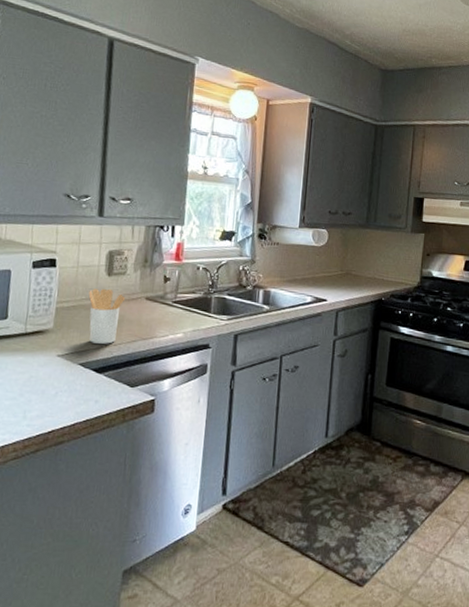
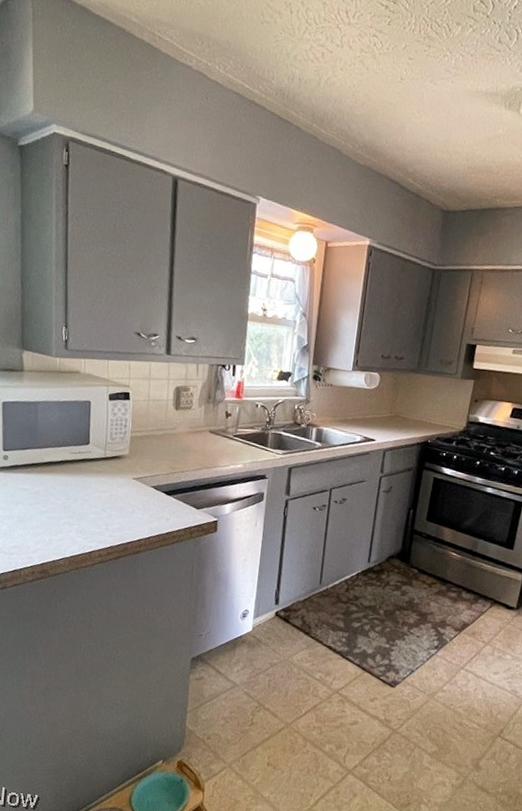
utensil holder: present [88,288,126,344] -> none [158,420,192,471]

